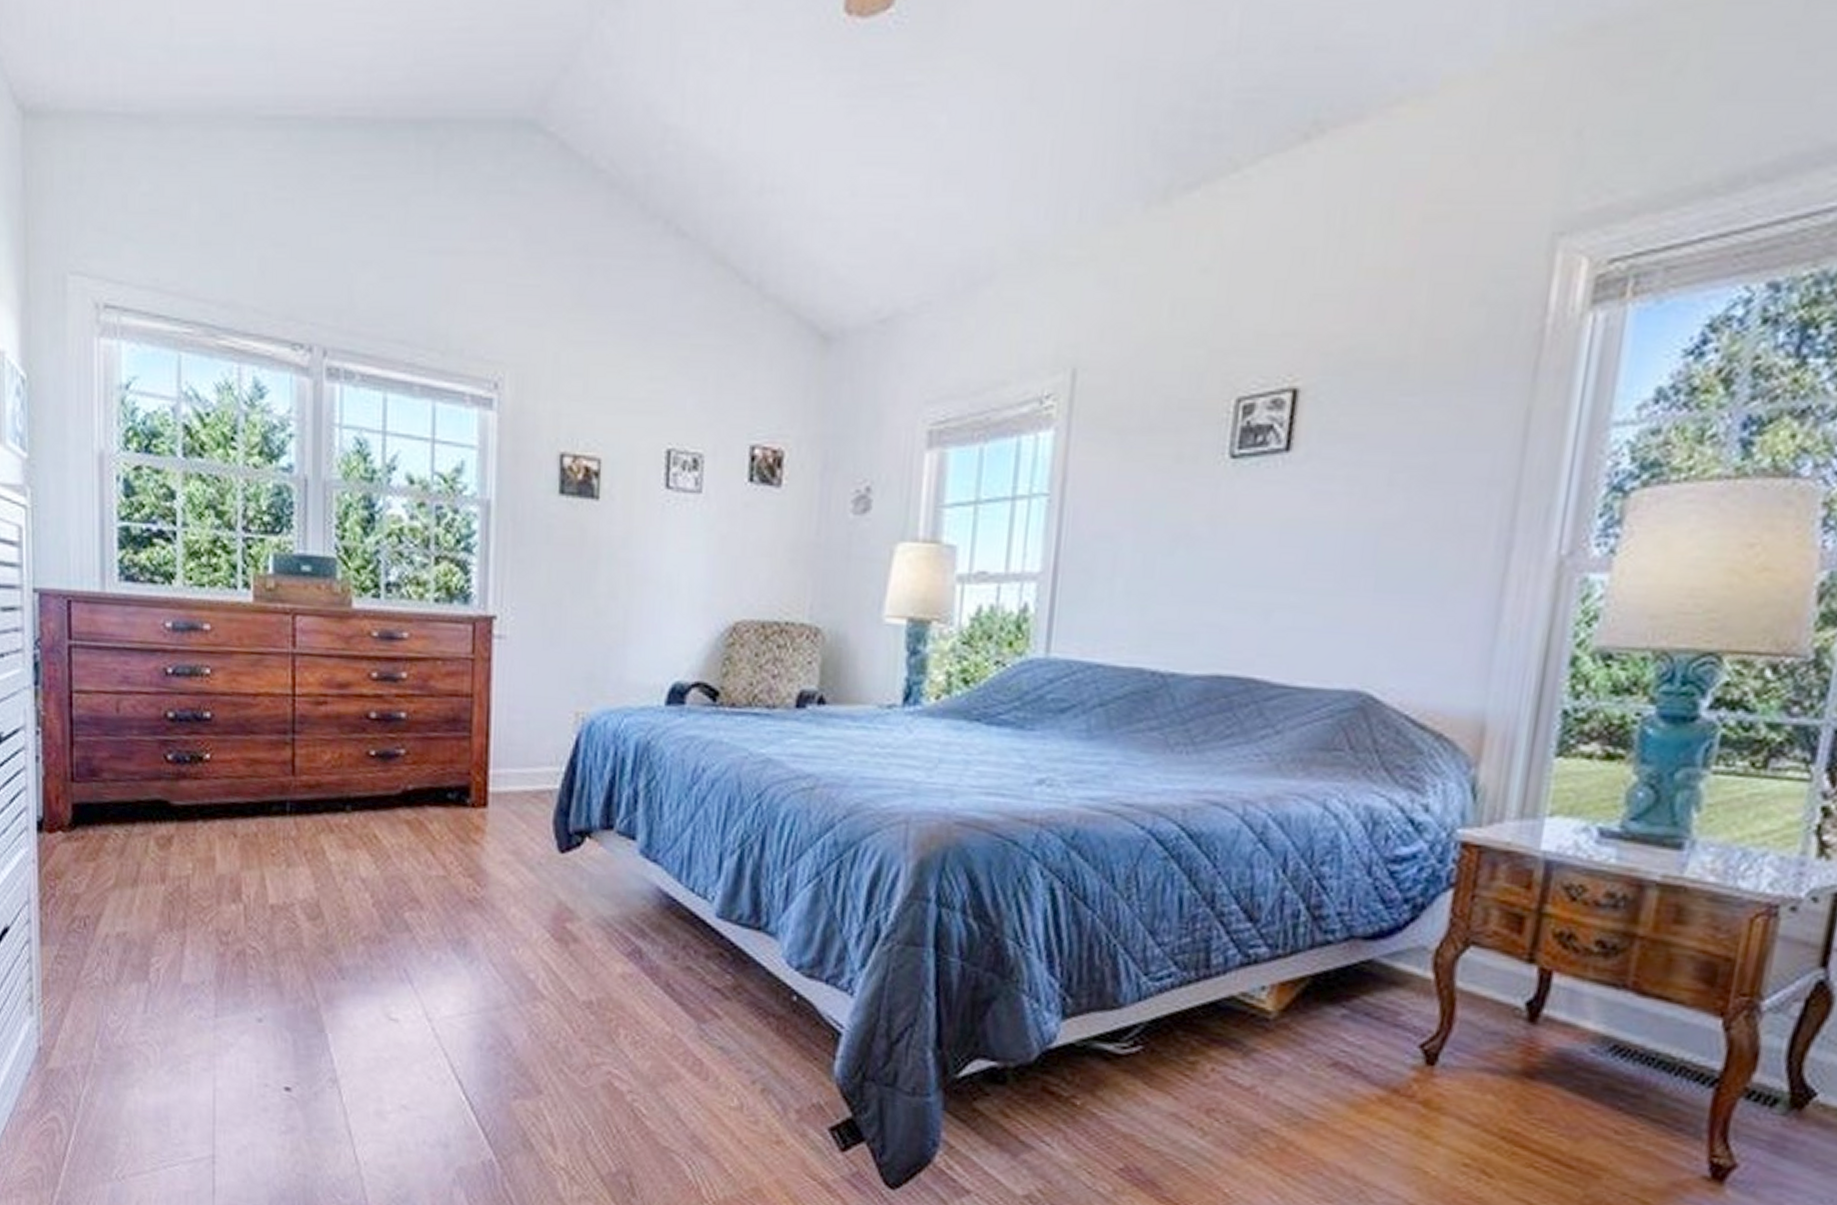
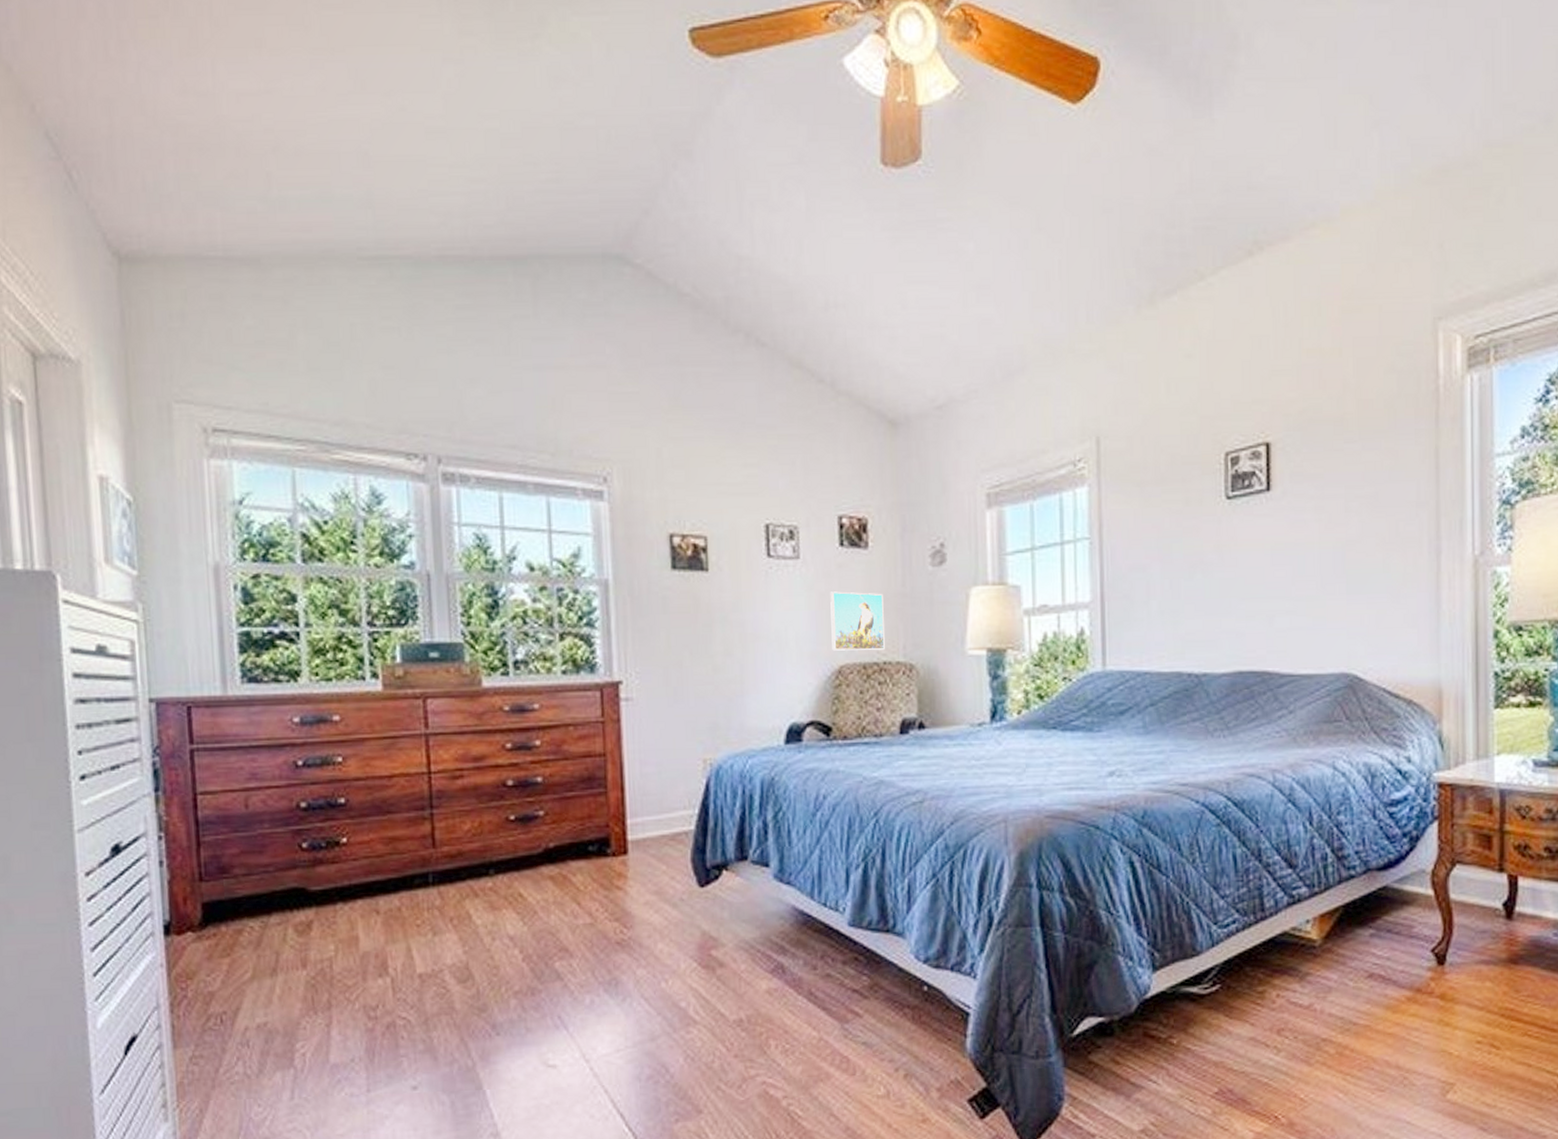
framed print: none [728,534,793,609] -> present [830,591,885,651]

